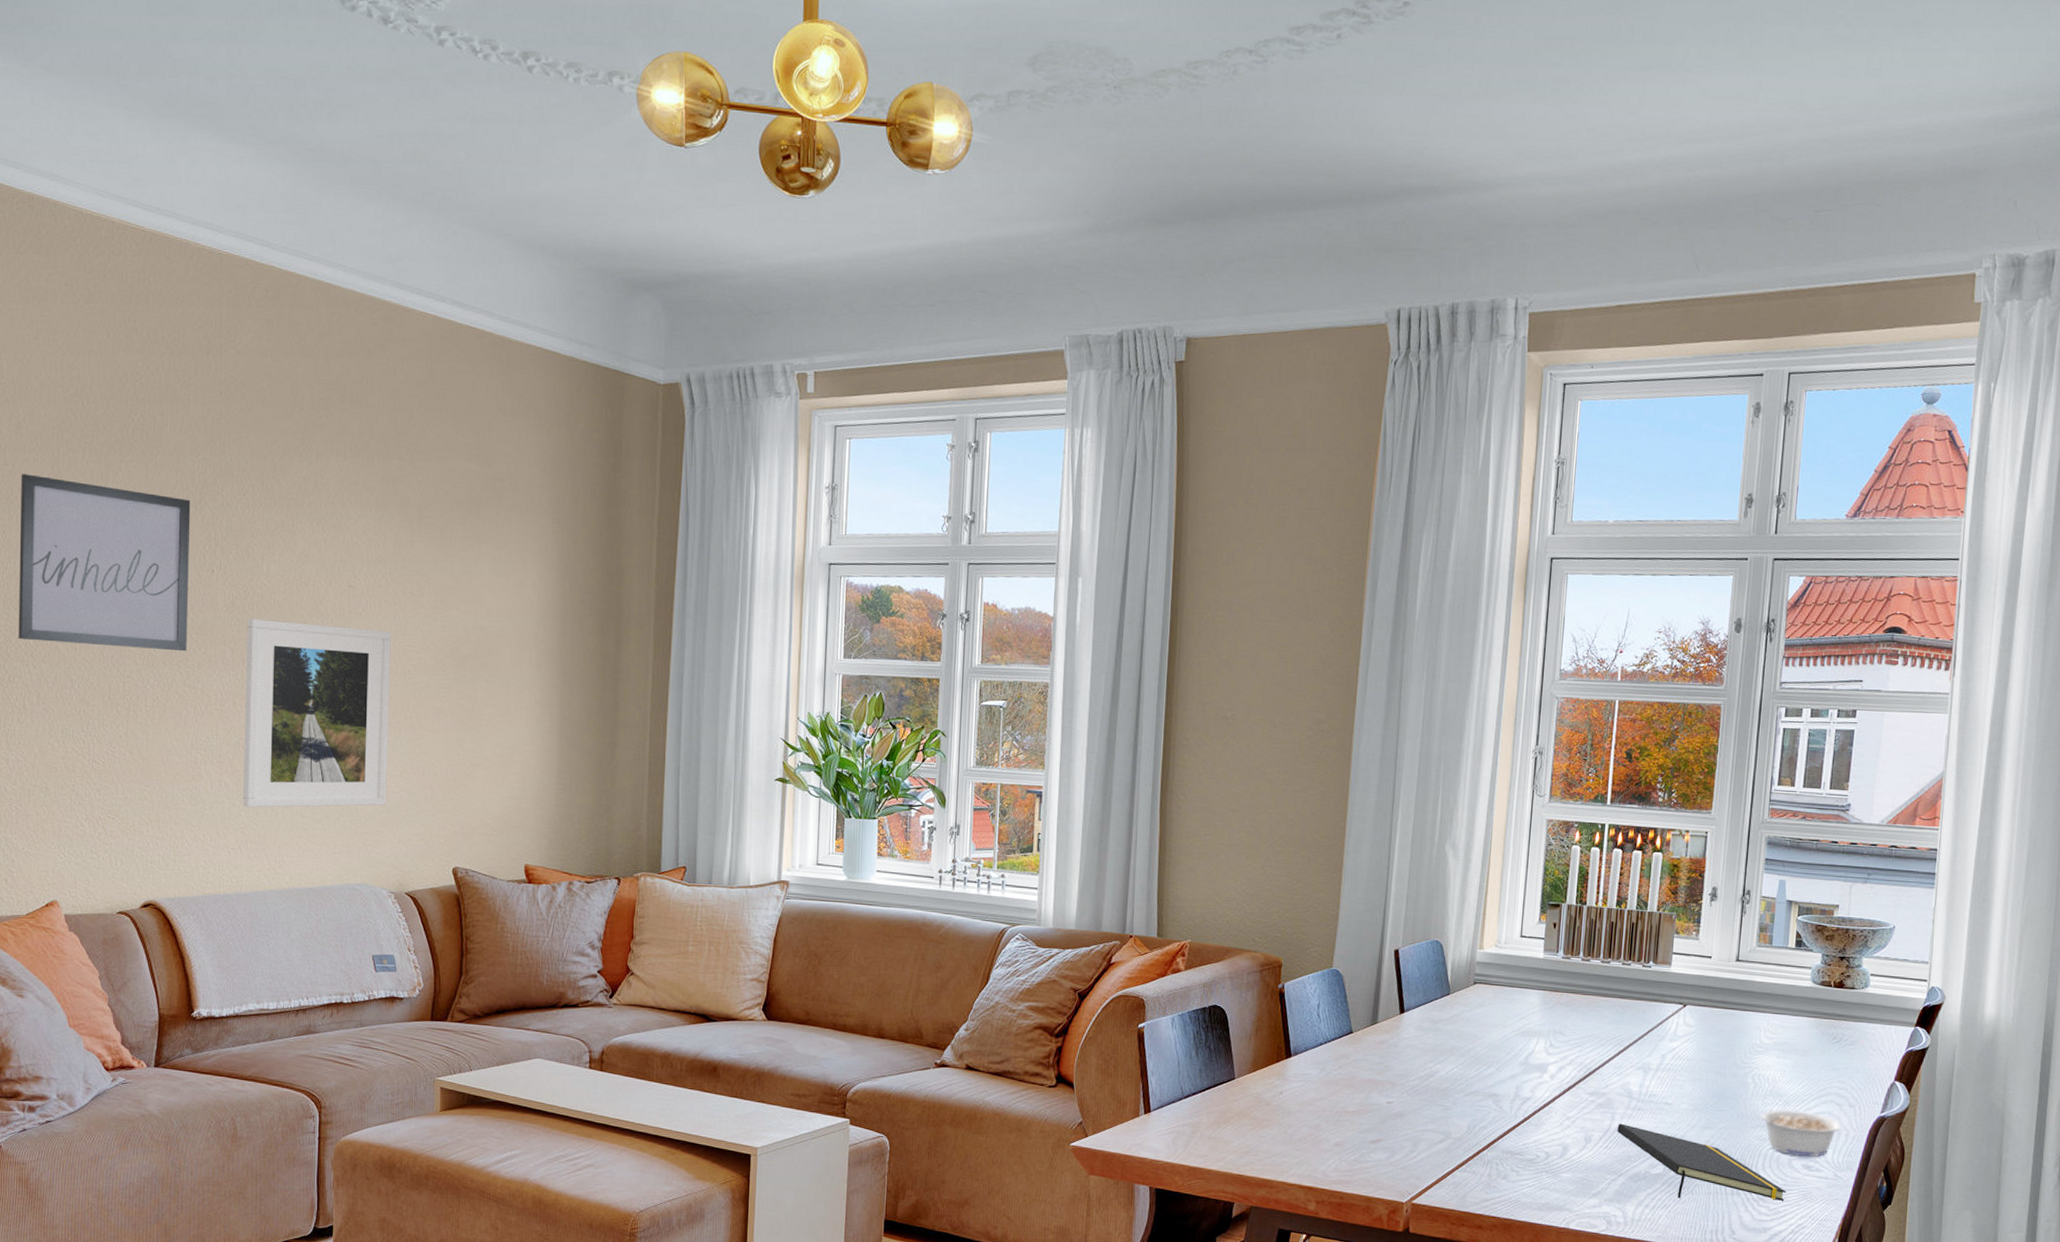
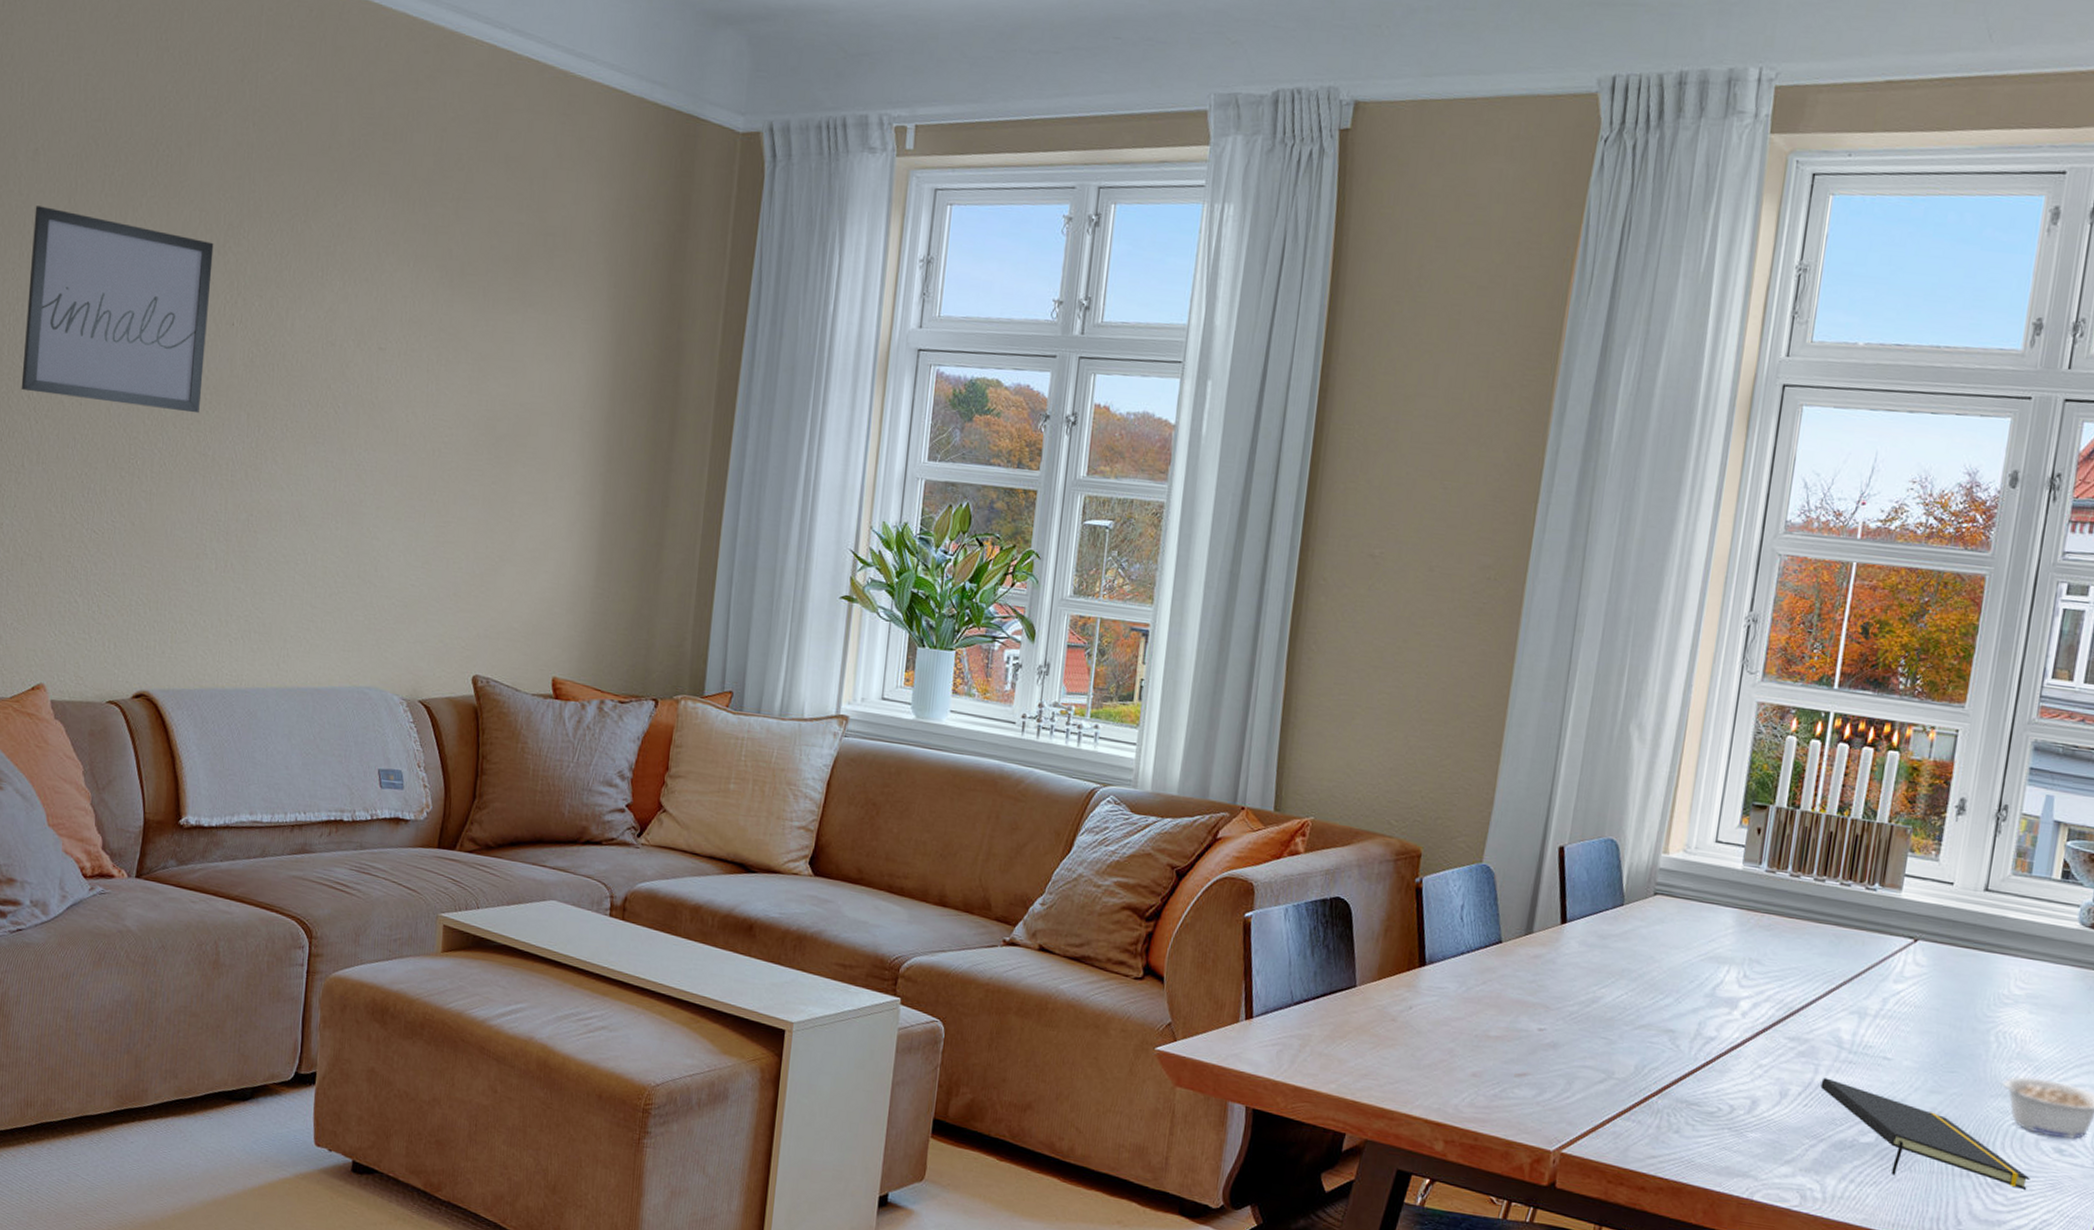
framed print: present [242,618,391,808] -> none [248,379,422,600]

